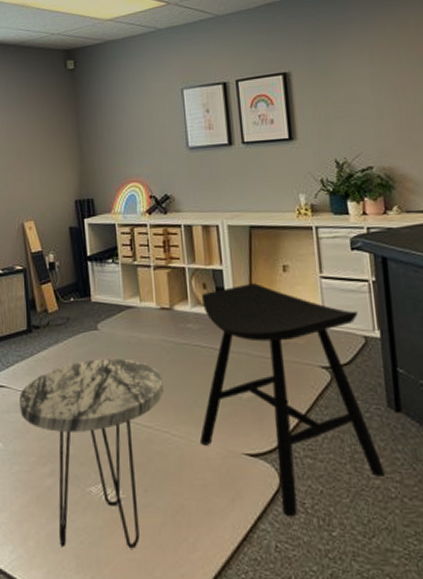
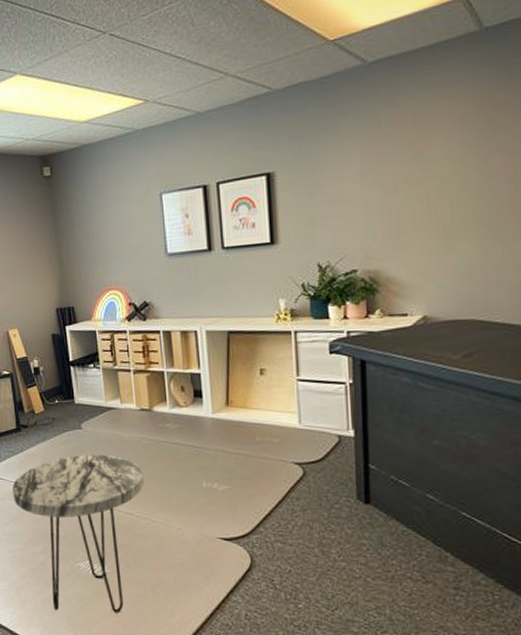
stool: present [200,283,385,517] -> none [178,386,350,592]

